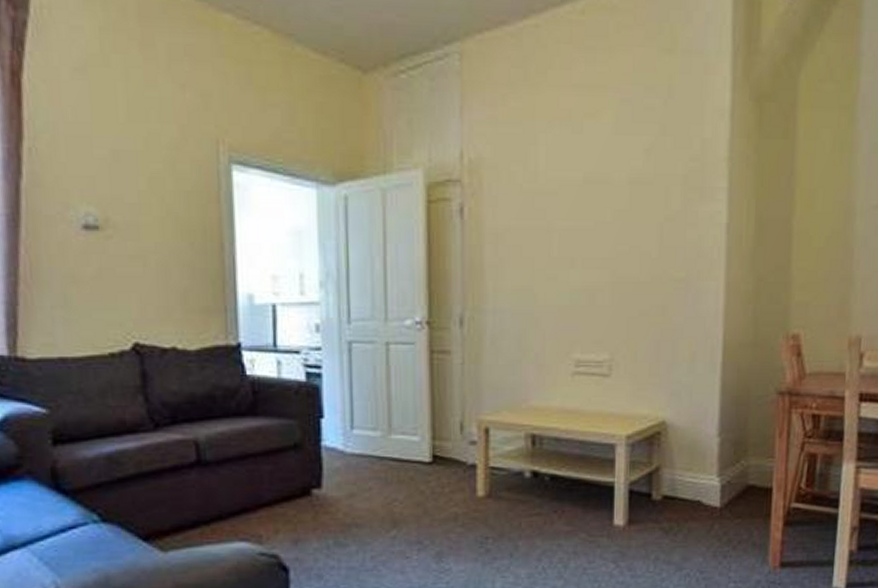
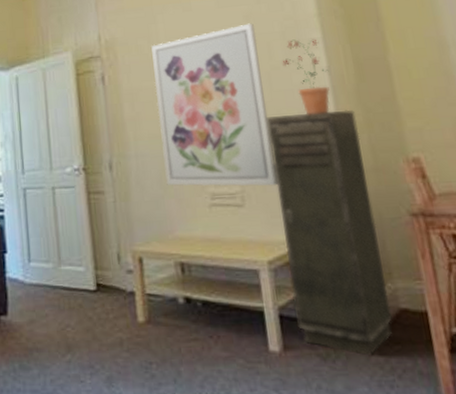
wall art: none [525,159,655,356] -> present [151,23,278,187]
storage cabinet: none [646,276,746,529] -> present [267,110,392,356]
potted plant: none [678,186,728,279] -> present [282,39,330,115]

